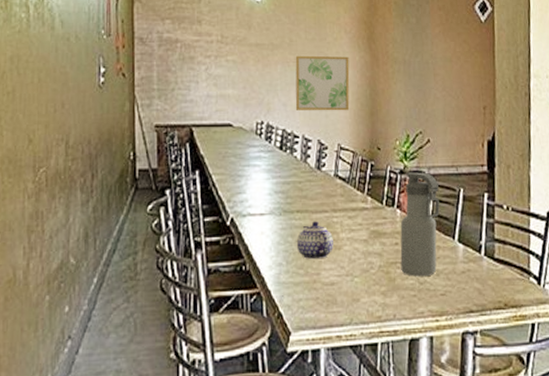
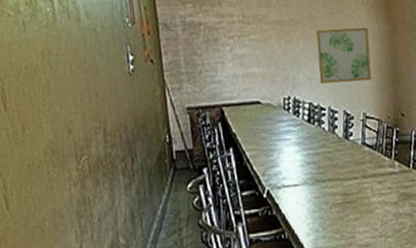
teapot: present [296,221,333,260] -> none [330,187,366,225]

